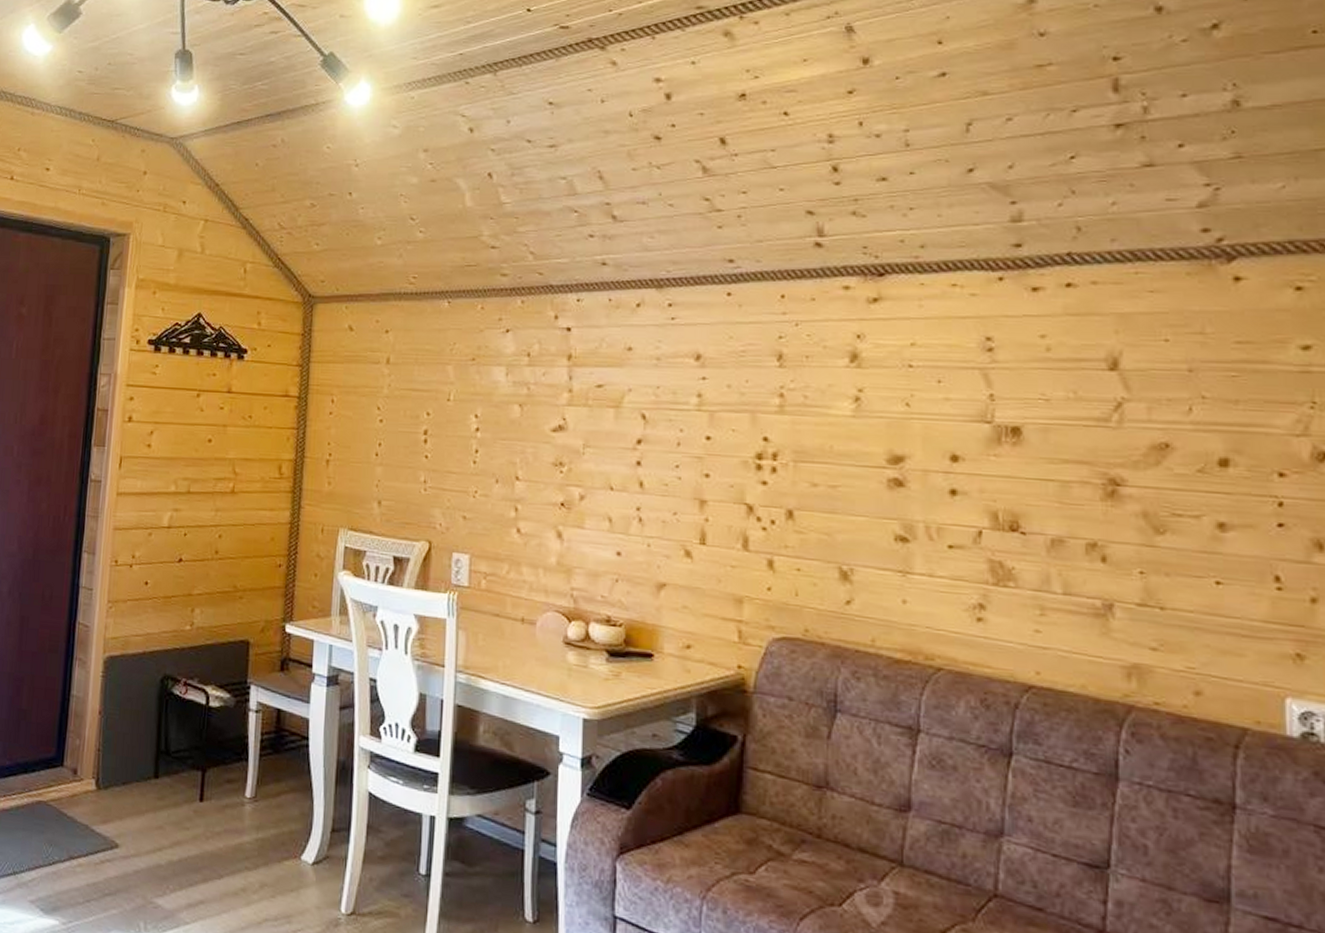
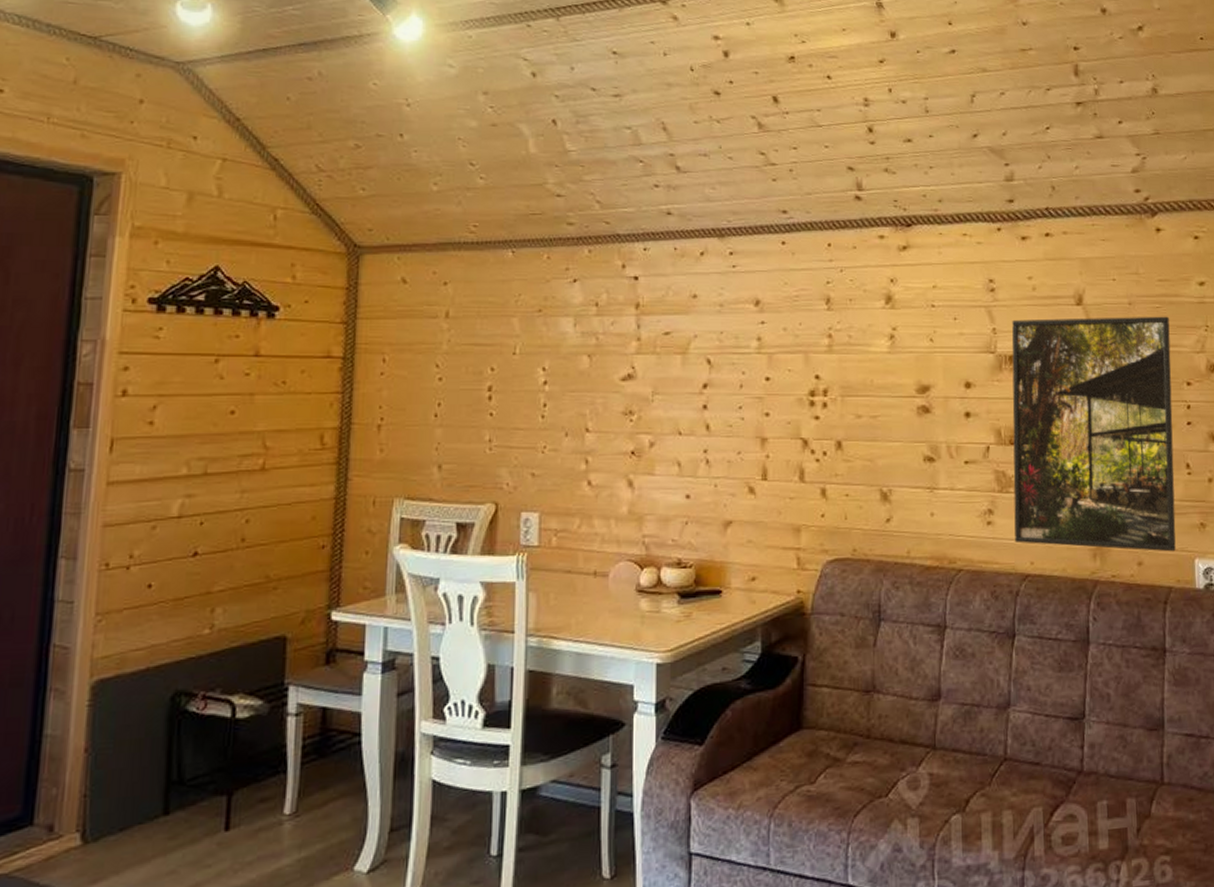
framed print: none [1013,385,1256,685] -> present [1011,316,1176,552]

